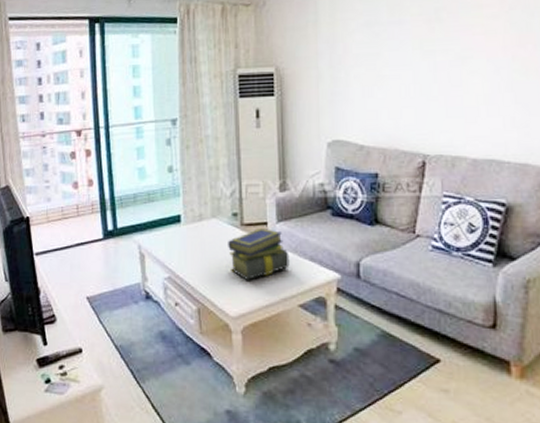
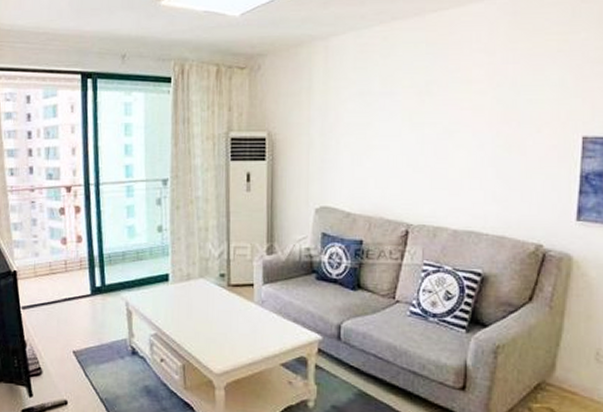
stack of books: present [228,227,290,280] -> none [214,288,274,339]

